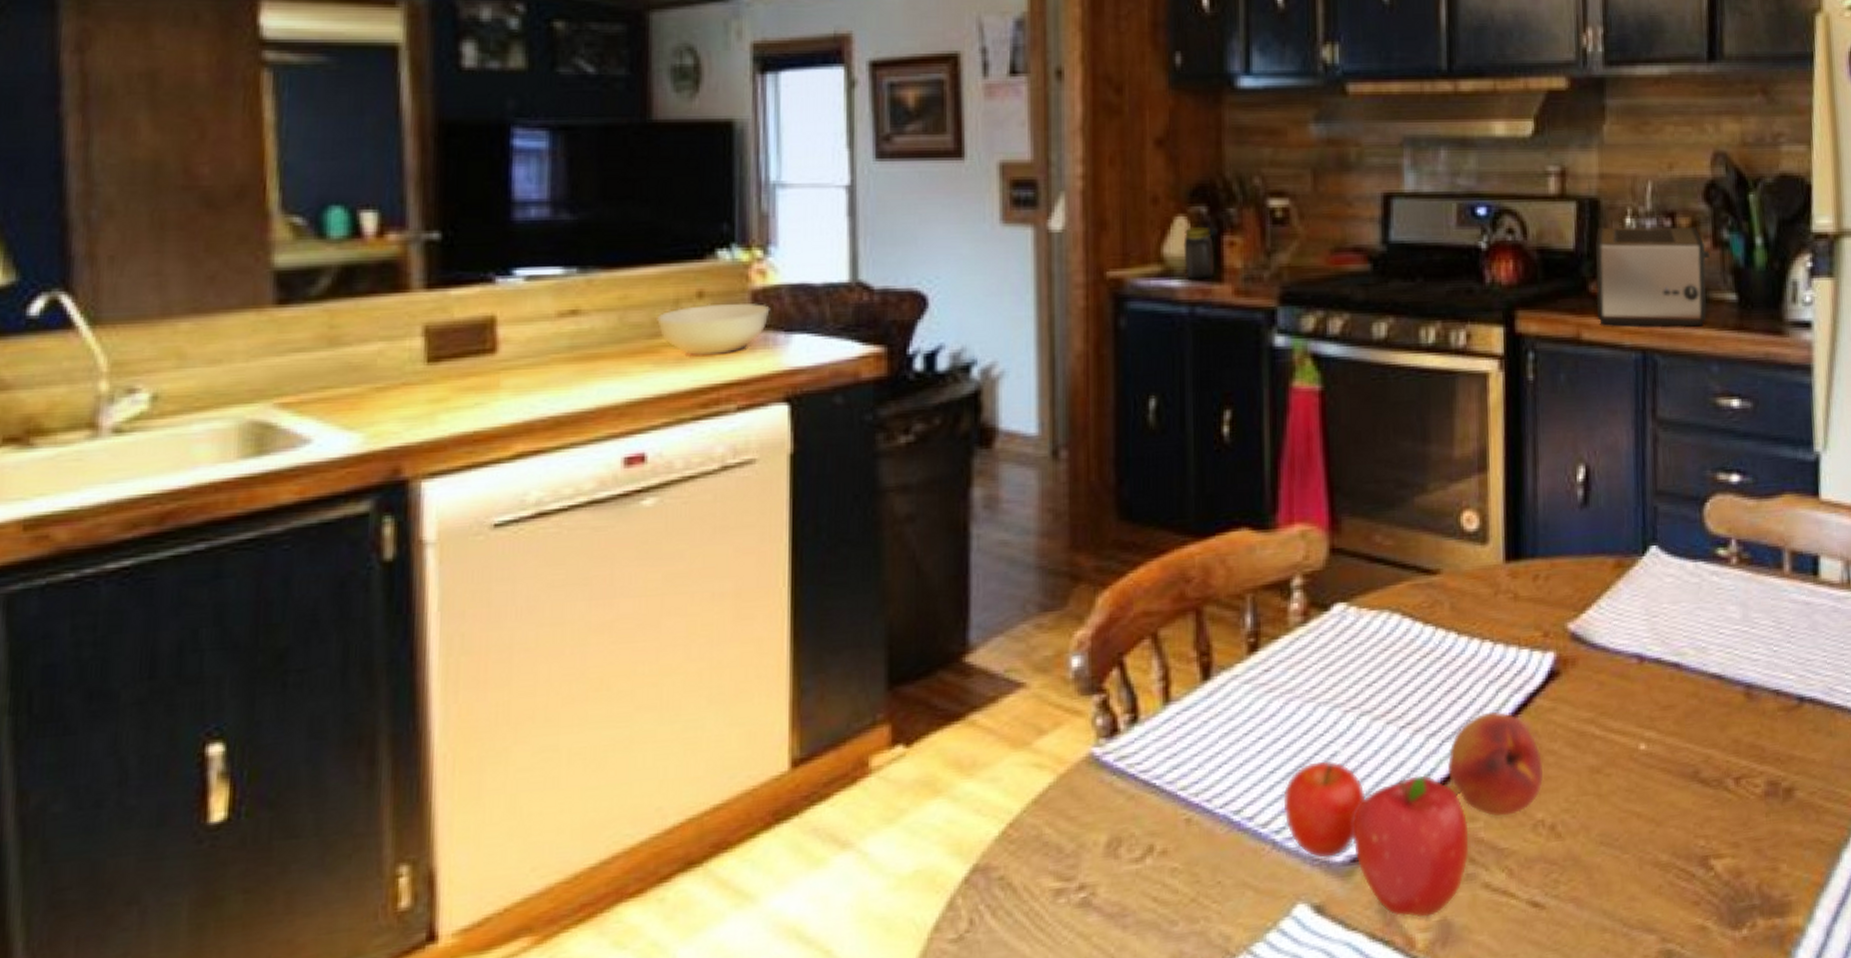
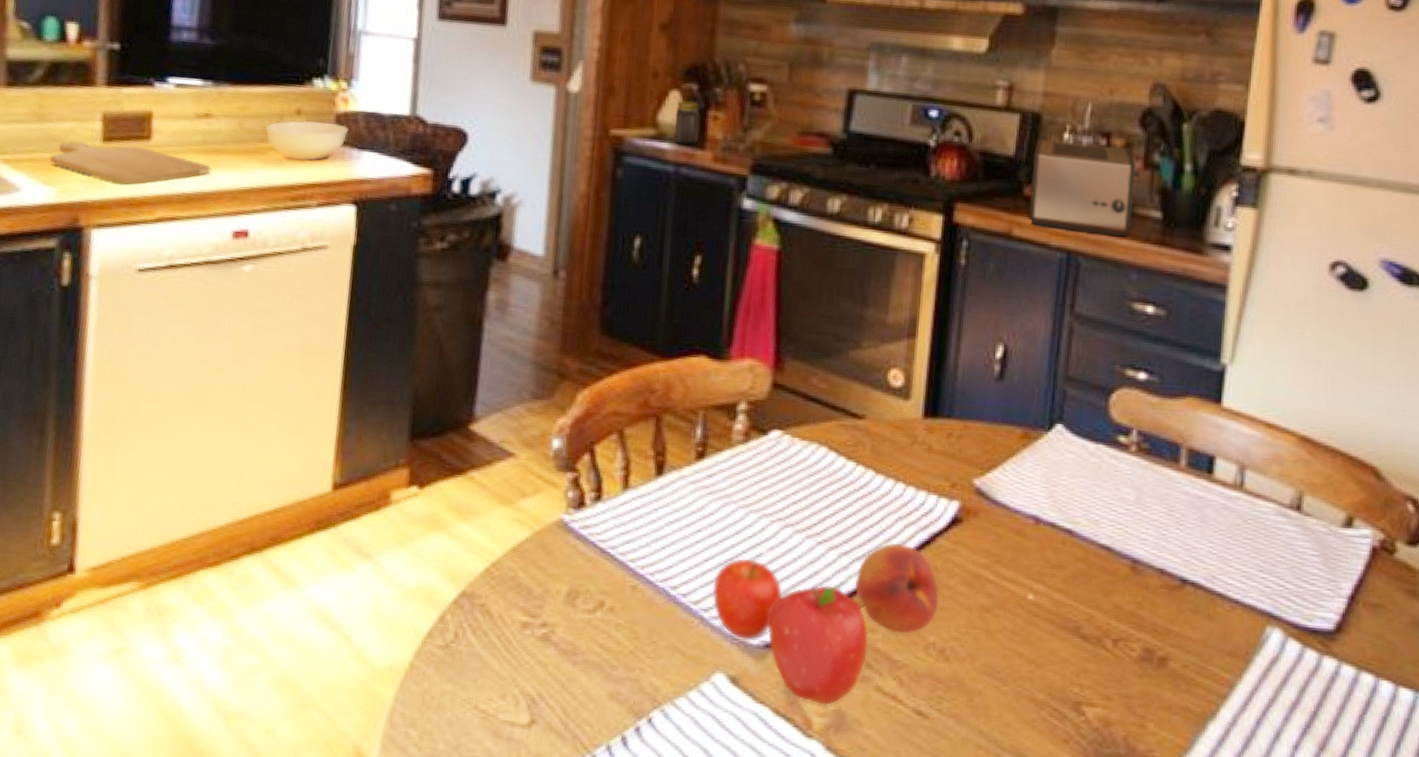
chopping board: none [350,363,586,416] -> present [49,141,211,185]

